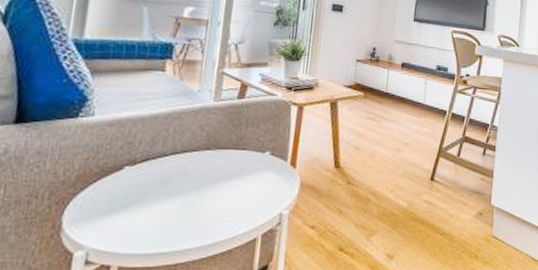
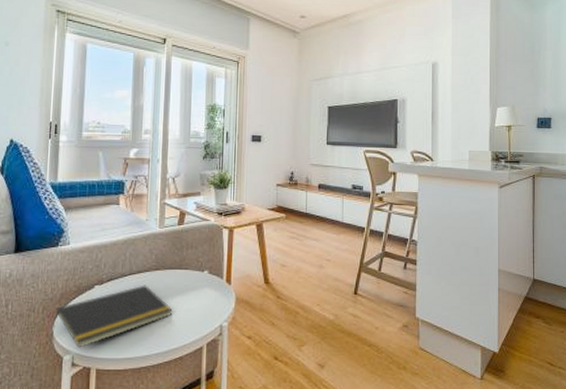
notepad: none [62,166,224,242] -> present [53,285,173,348]

